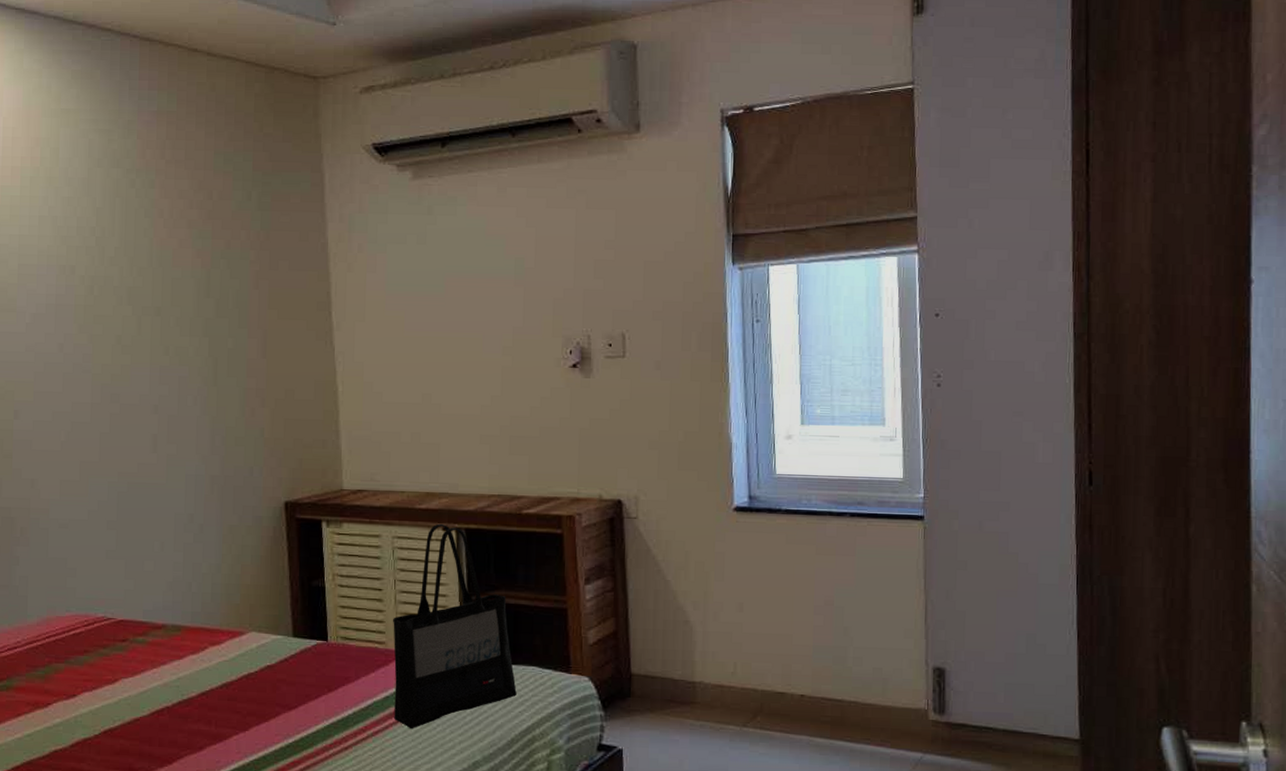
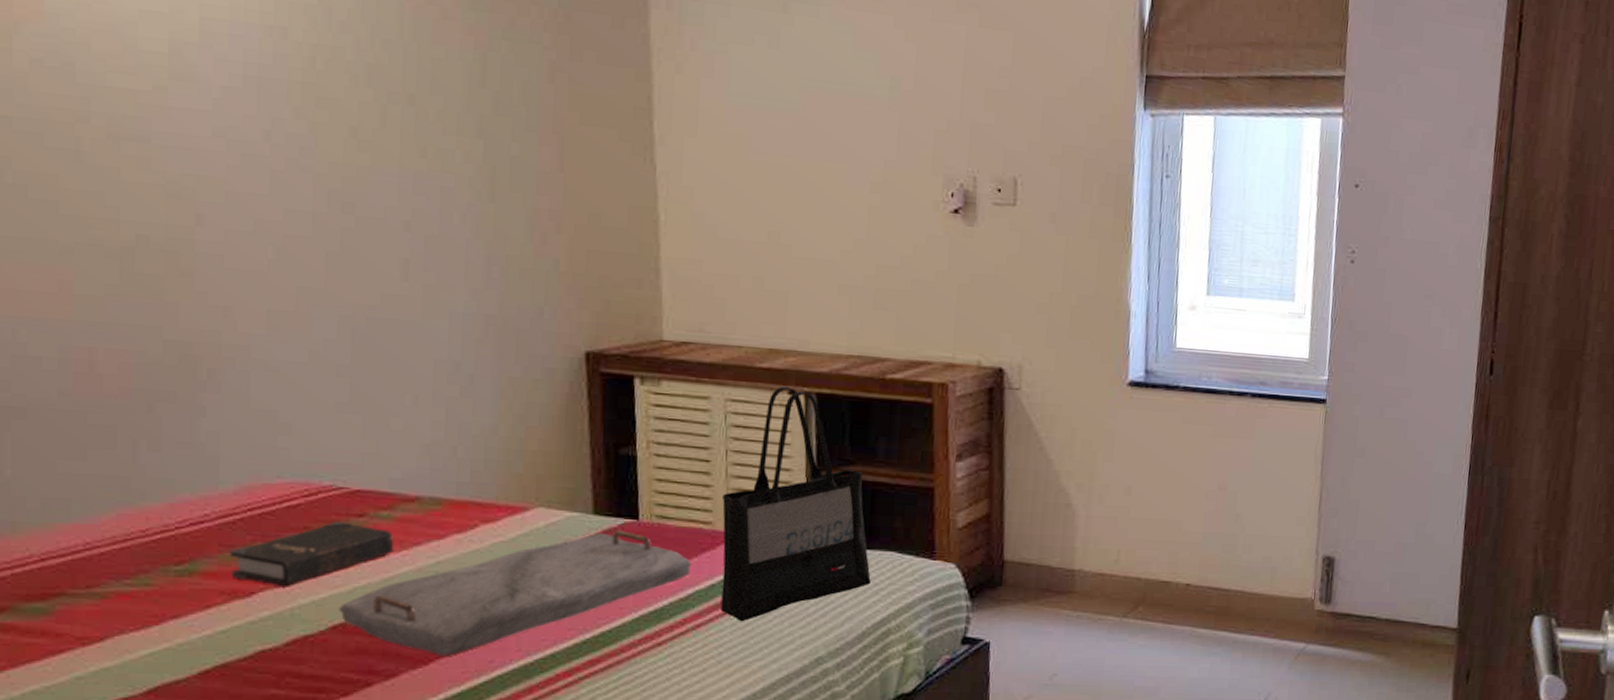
hardback book: none [34,645,147,698] -> present [230,520,394,586]
serving tray: none [108,649,371,757] -> present [339,529,693,656]

